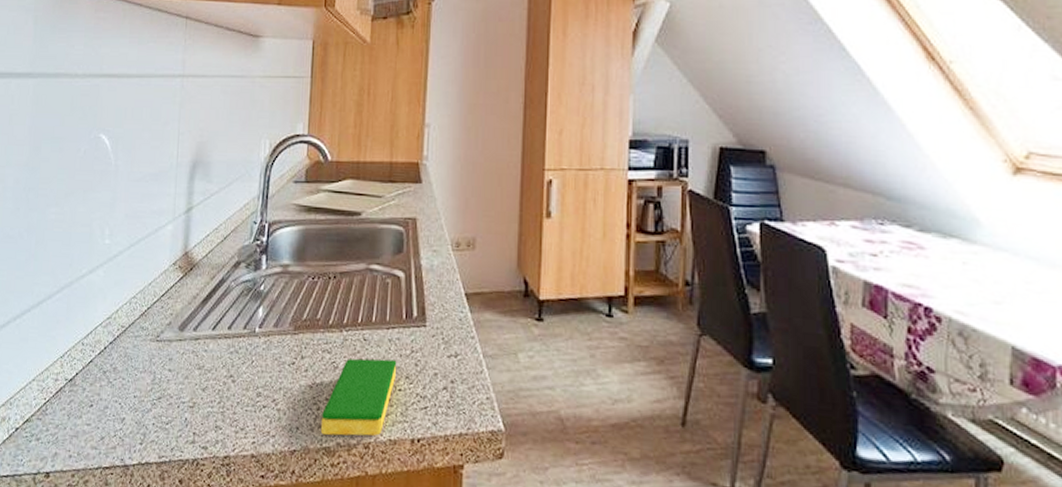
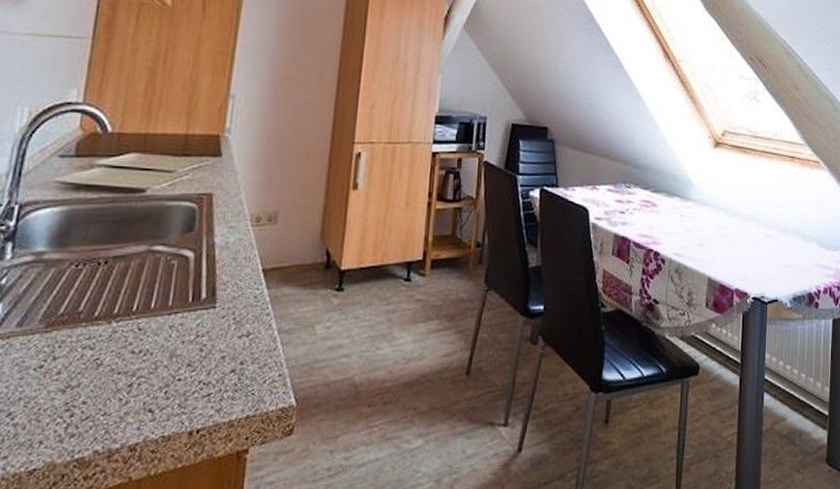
dish sponge: present [320,358,397,436] -> none [72,348,178,445]

